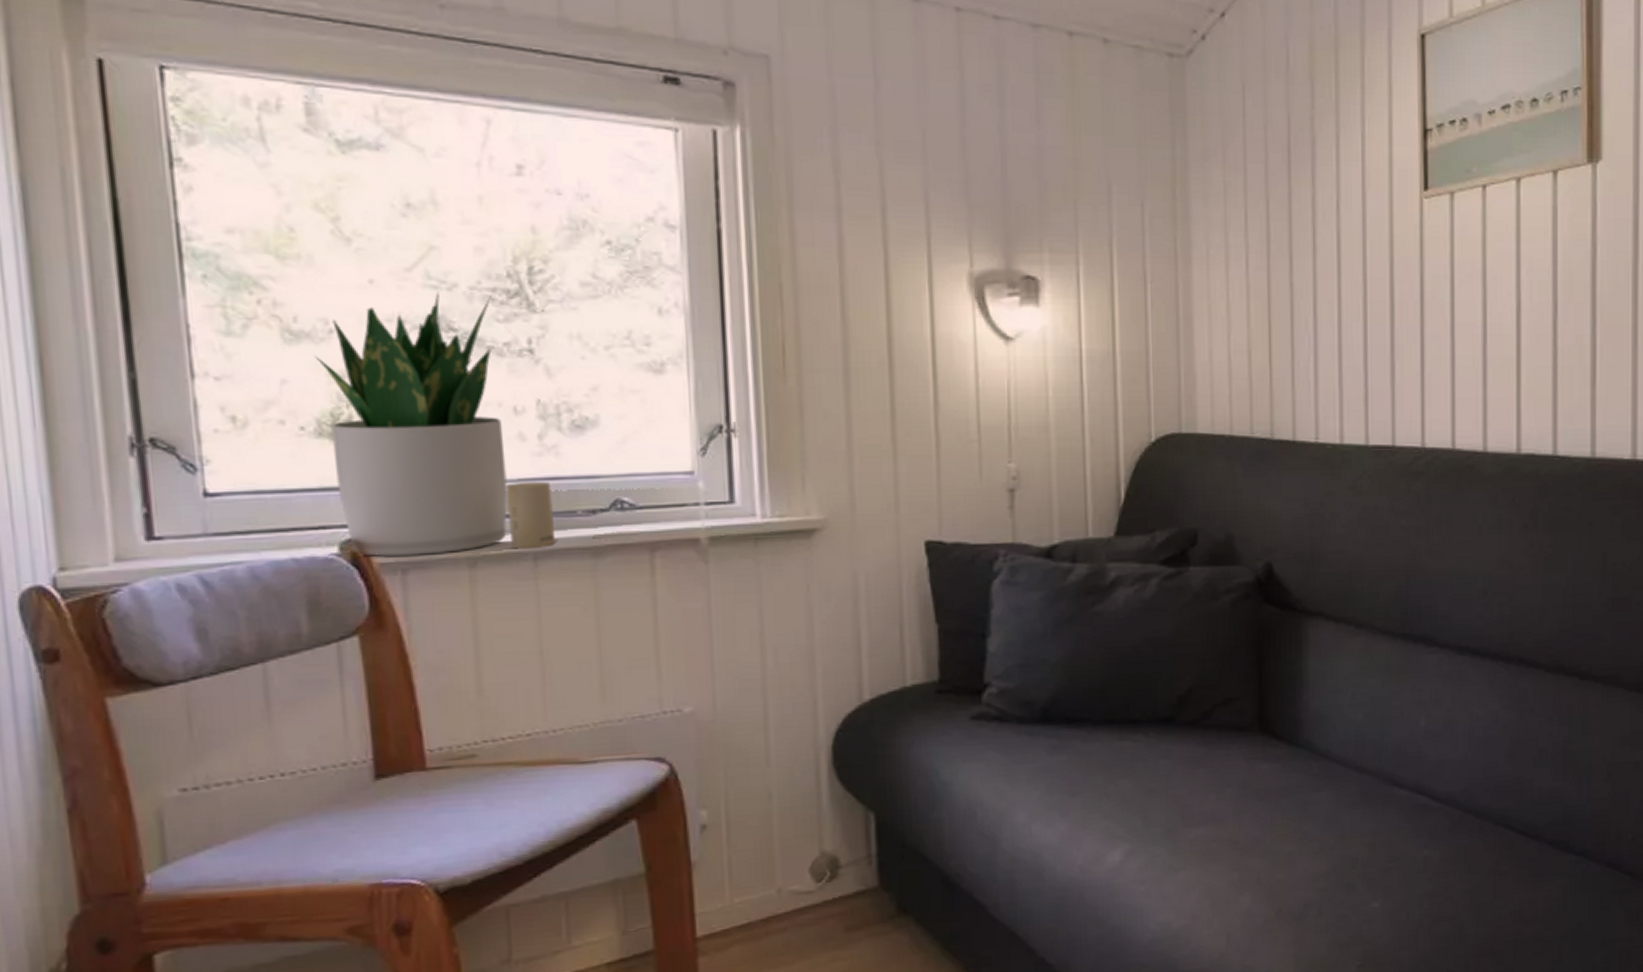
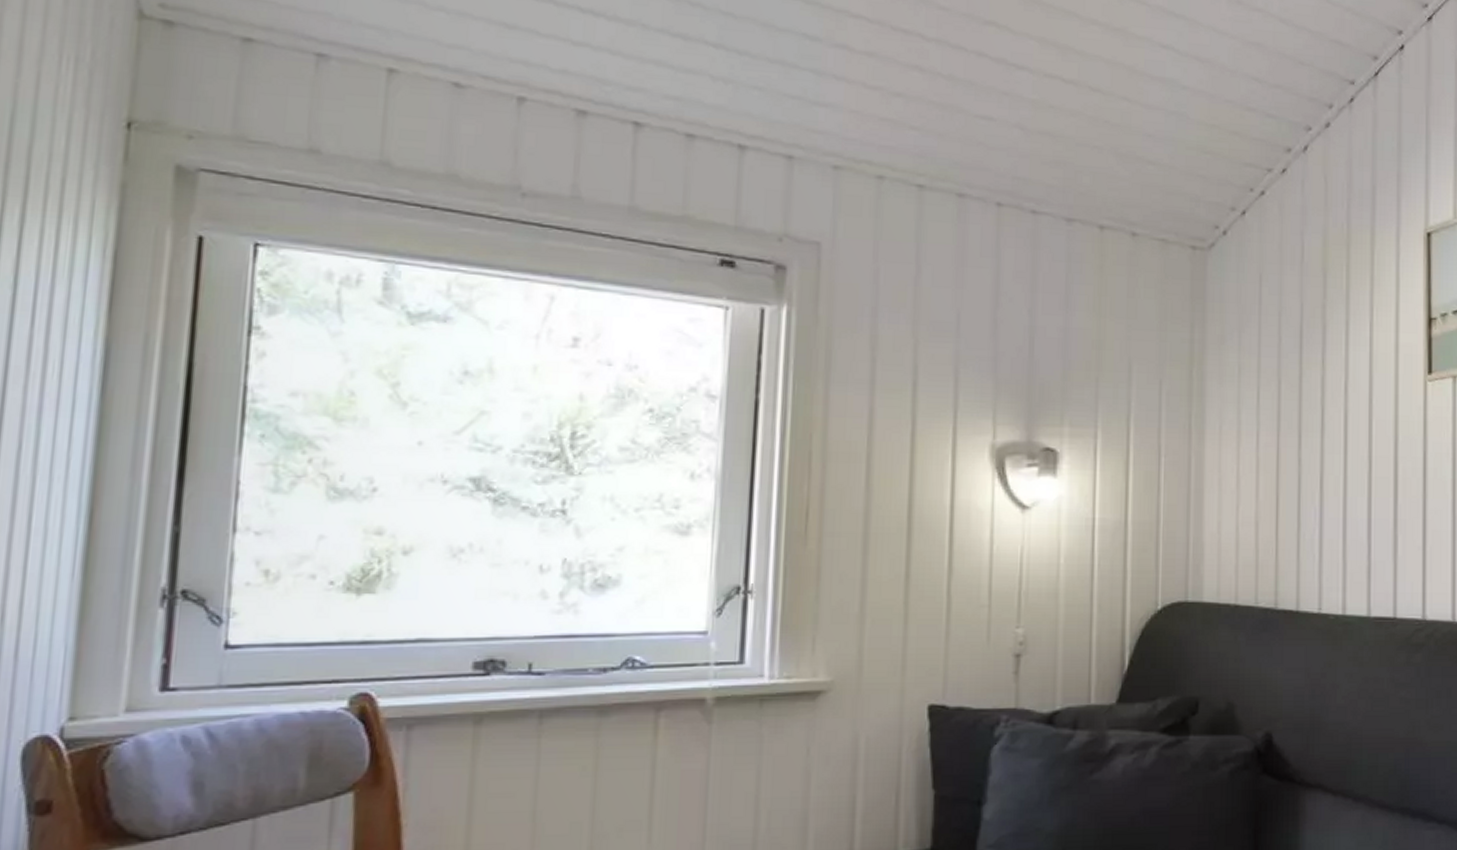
planter: present [314,292,508,557] -> none [355,454,533,711]
candle: present [506,481,555,551] -> none [519,638,566,708]

